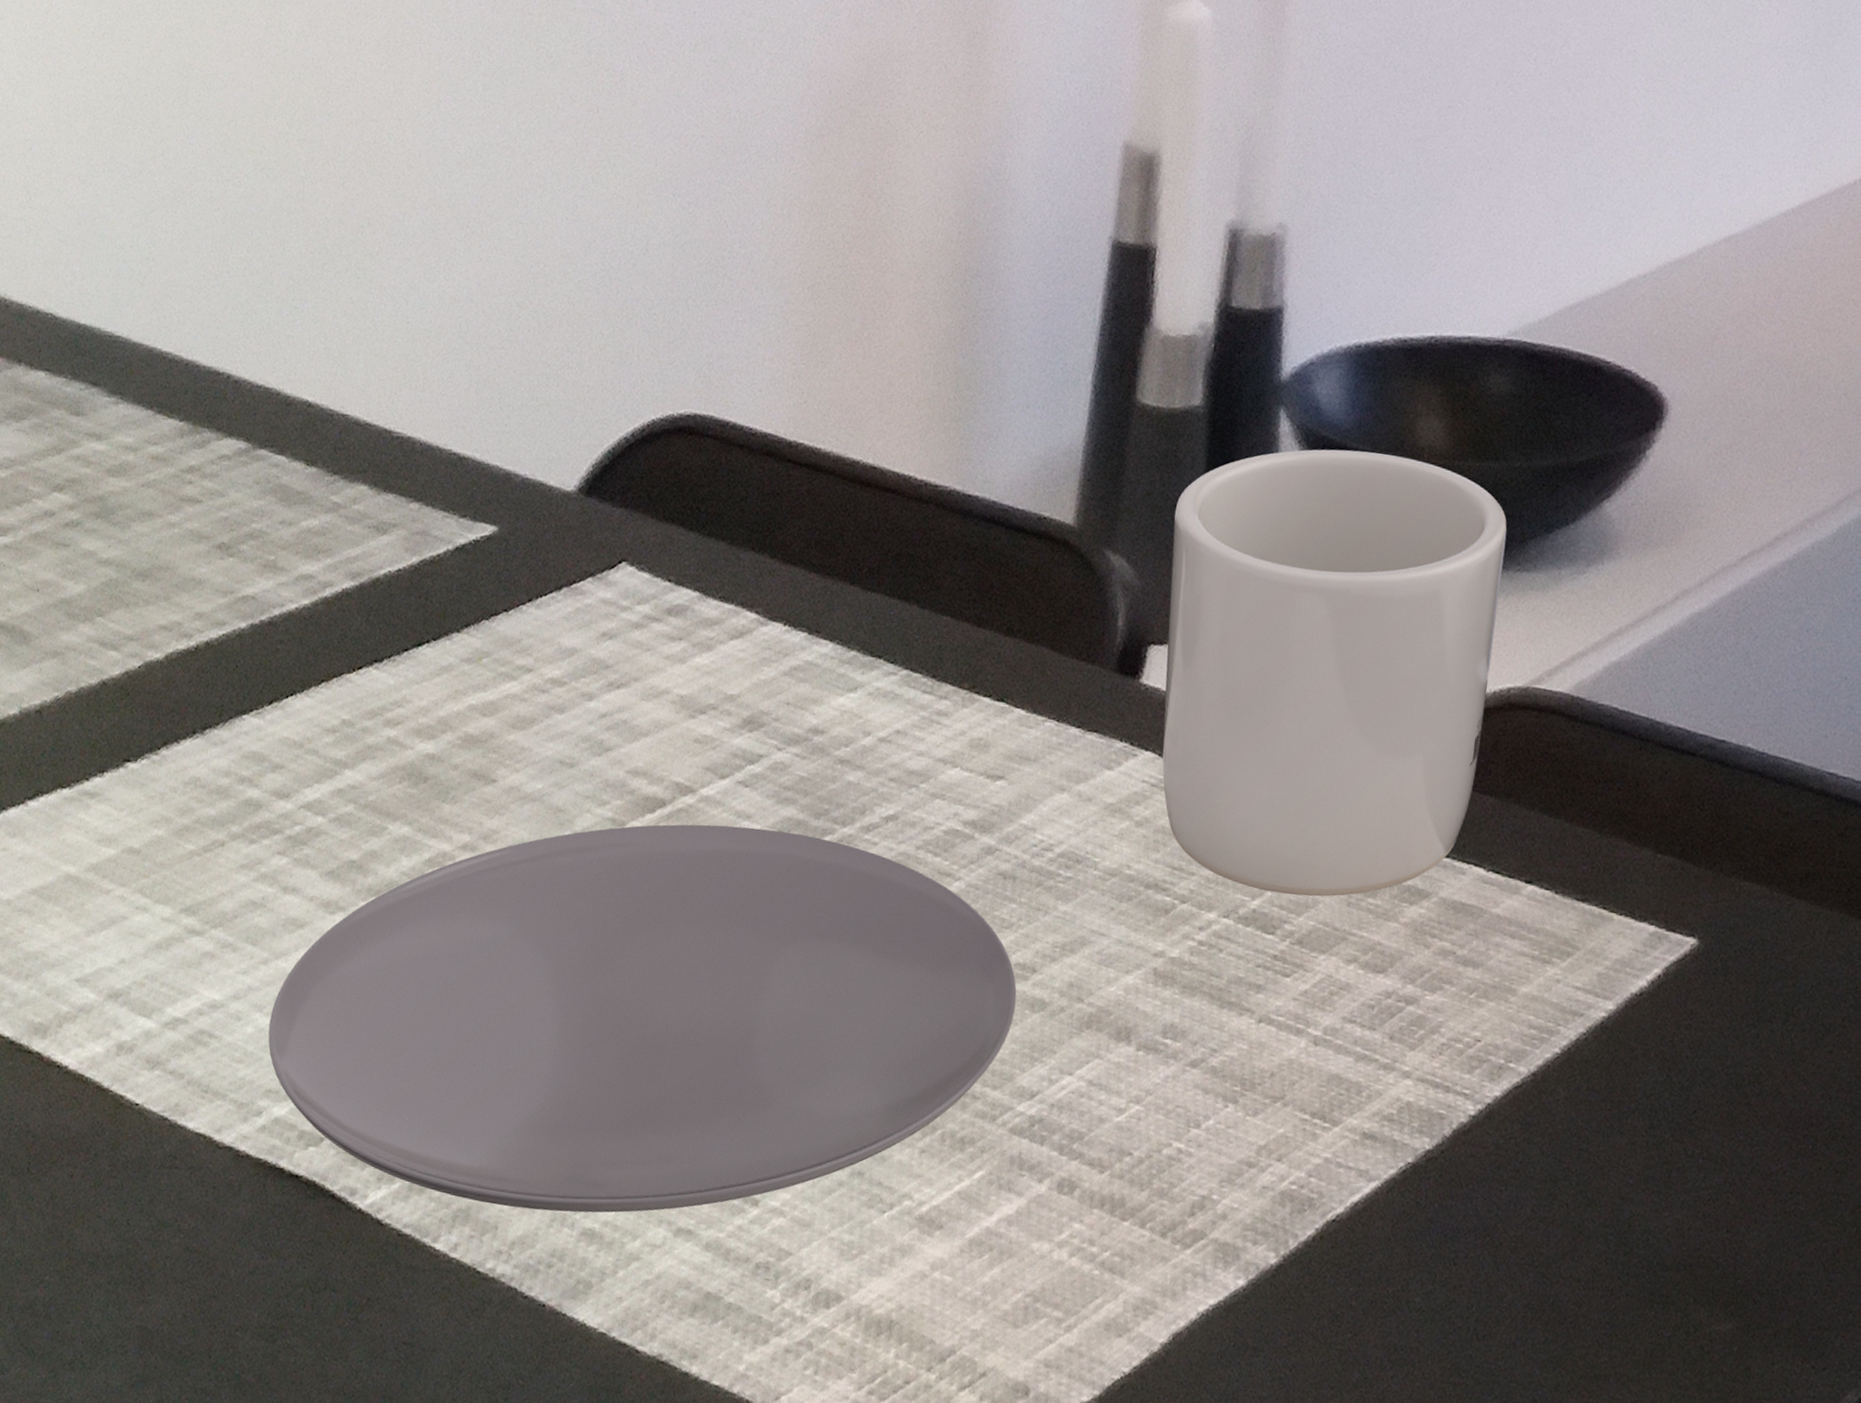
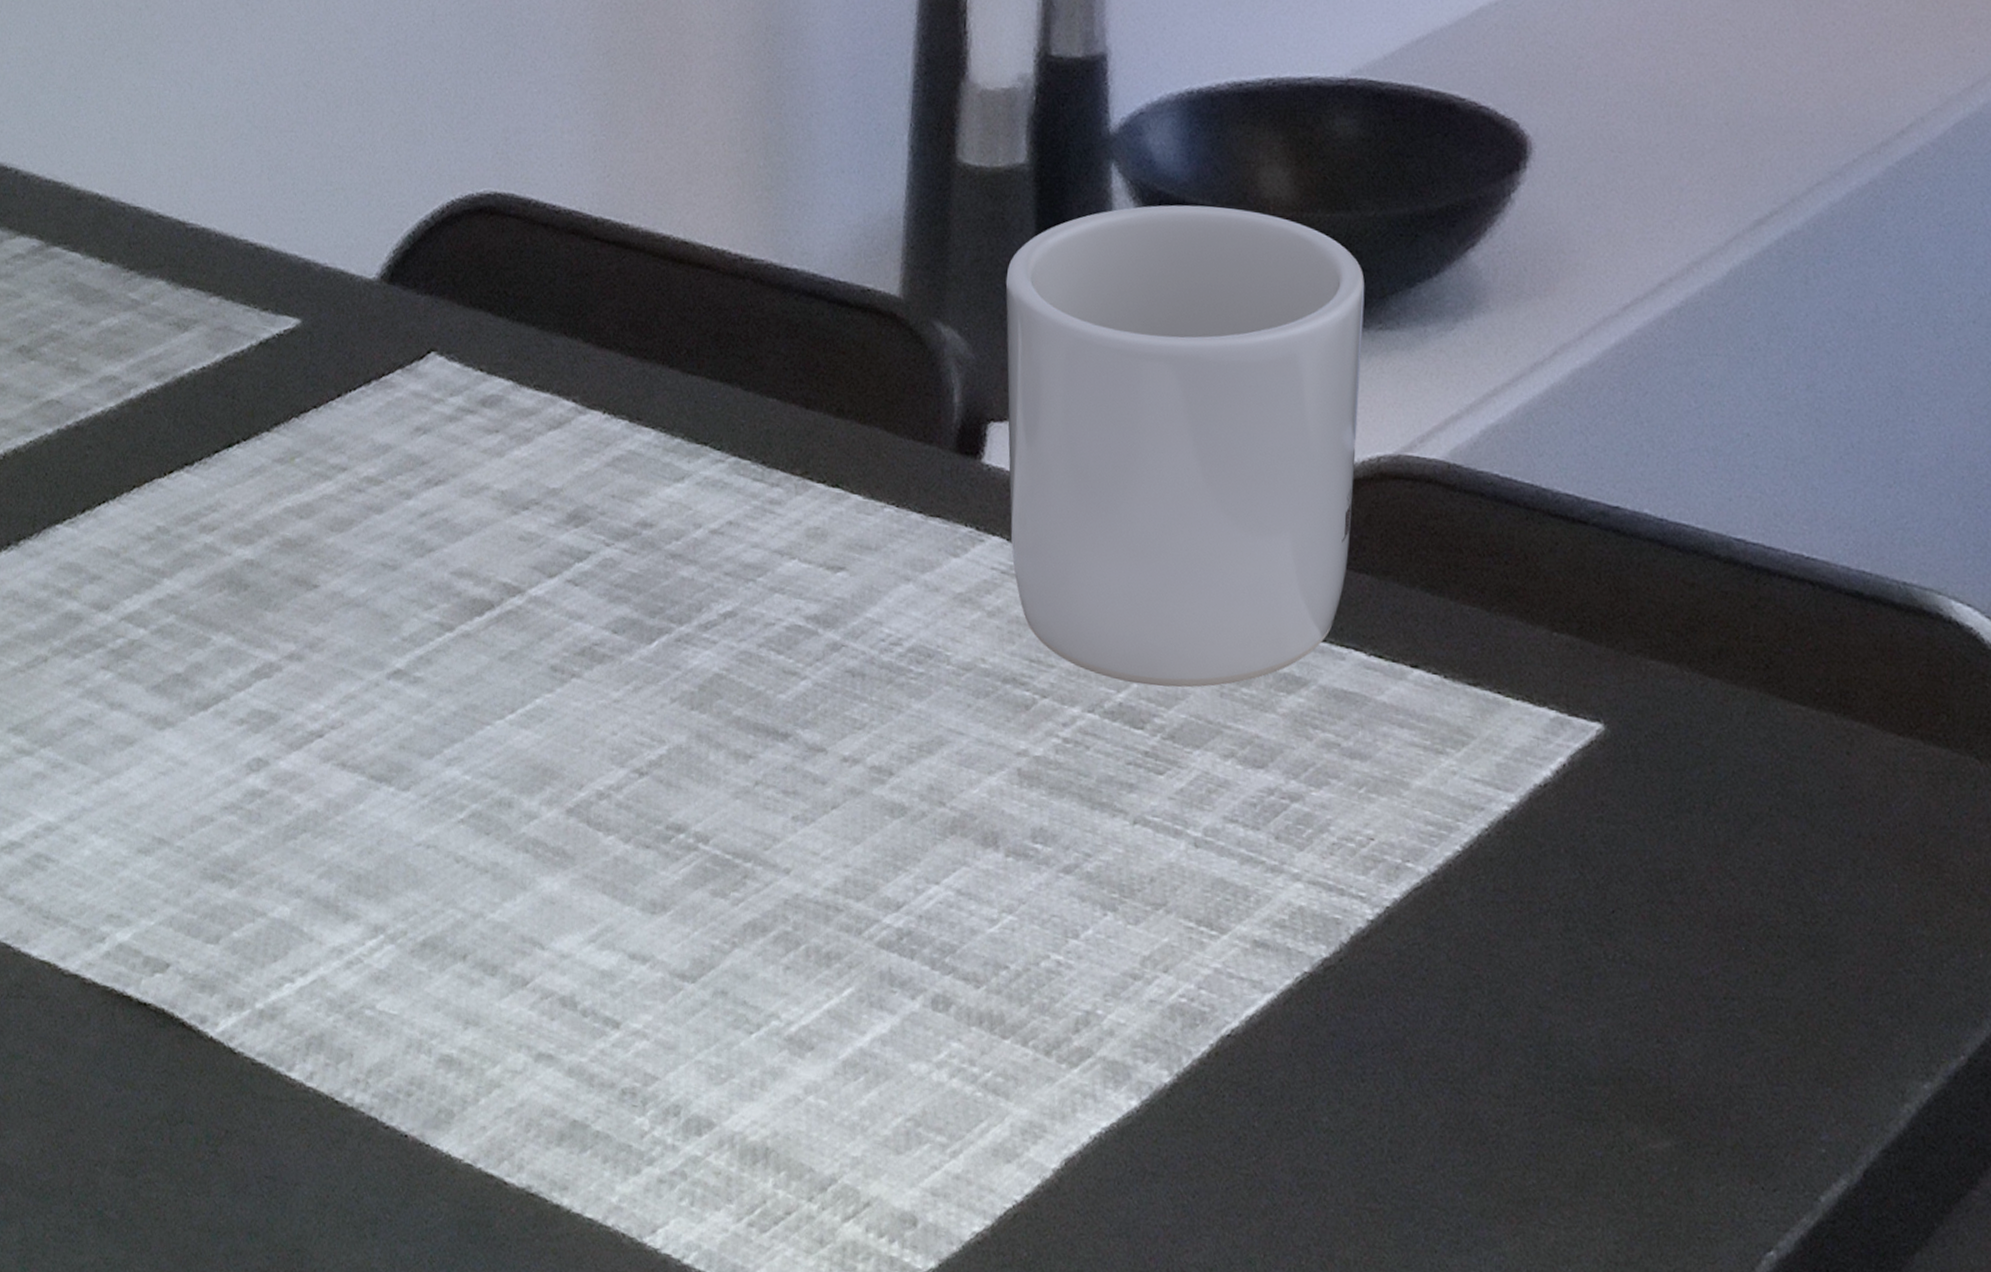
plate: present [268,824,1017,1213] -> none [105,626,875,1038]

